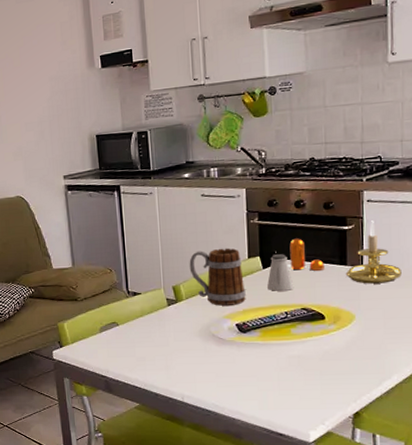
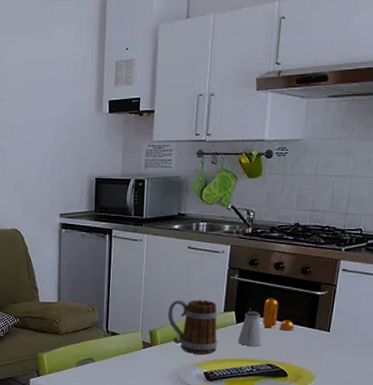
candle holder: present [345,220,402,284] -> none [312,289,365,349]

